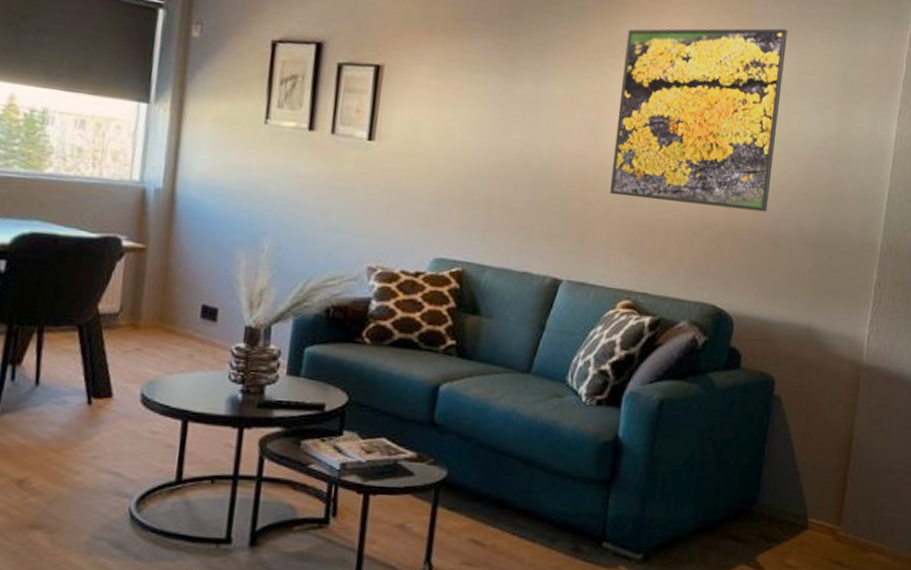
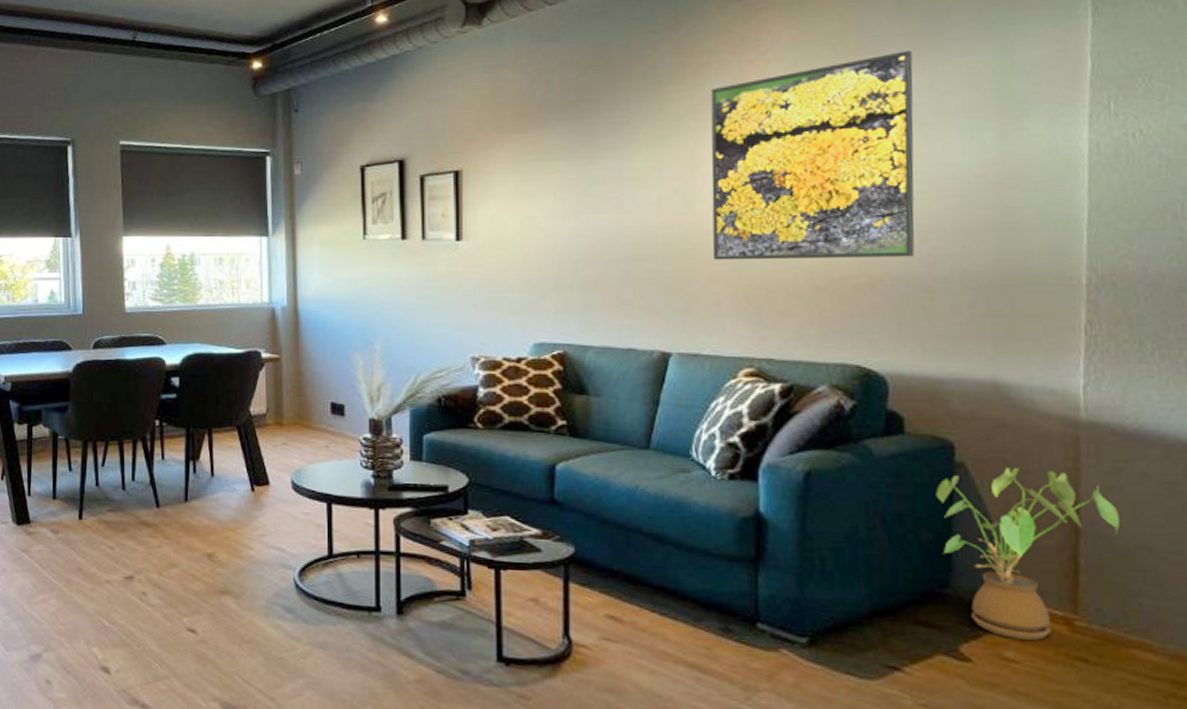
house plant: none [756,401,877,549] -> present [935,468,1119,641]

